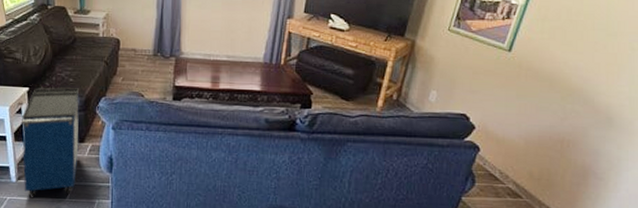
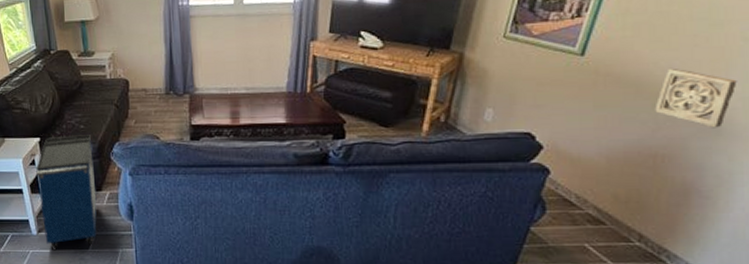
wall ornament: none [563,69,626,121] -> present [655,69,737,128]

